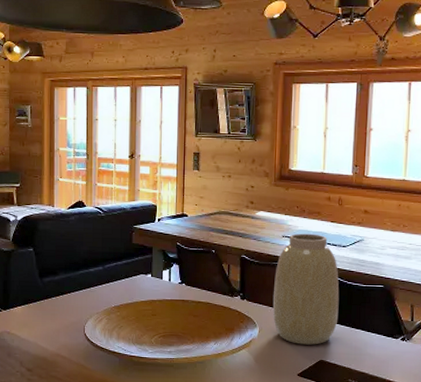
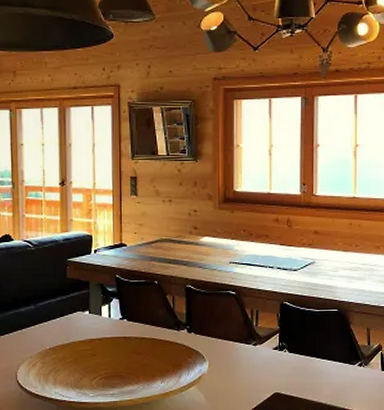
vase: present [272,233,340,345] -> none [222,258,292,377]

